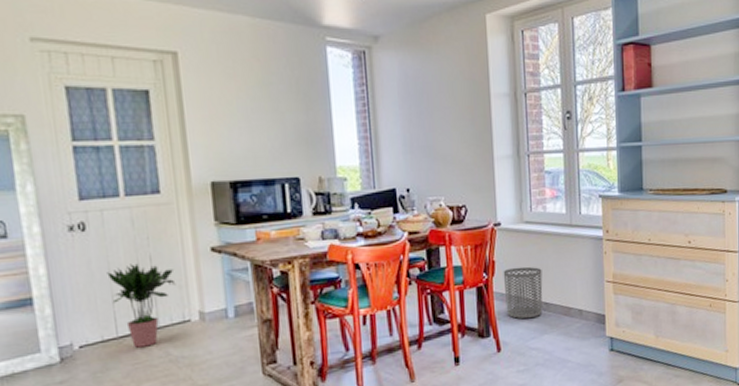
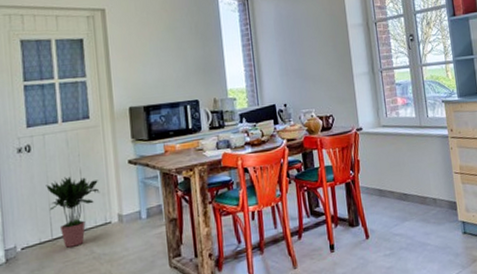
waste bin: present [503,266,543,319] -> none [366,163,402,209]

